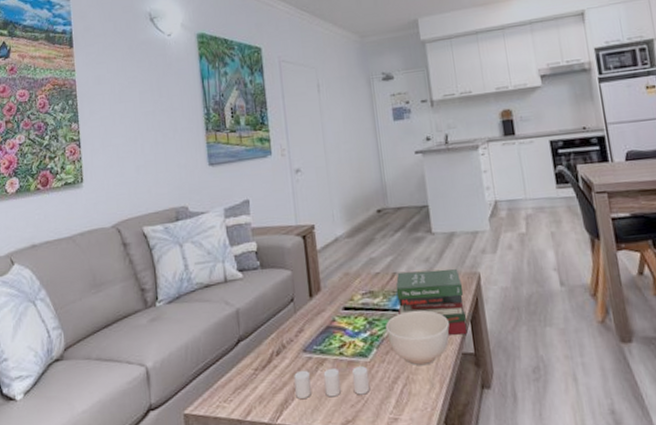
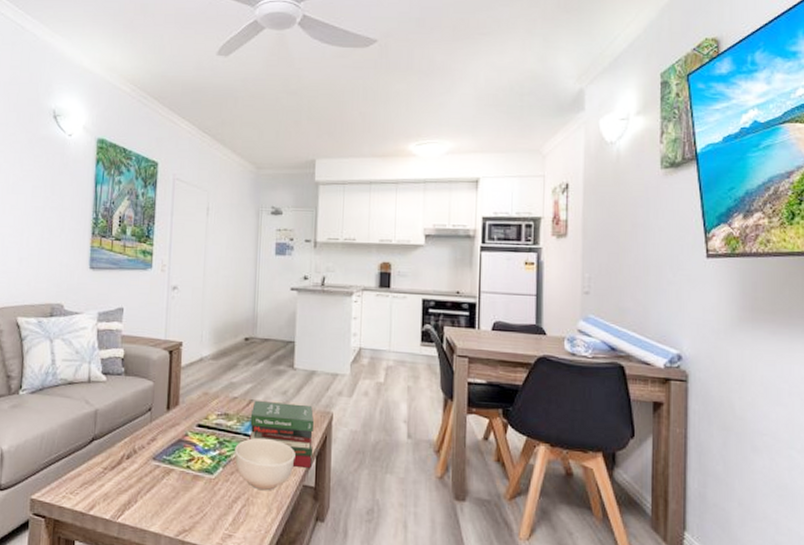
candle: present [294,366,370,400] -> none [139,476,212,509]

